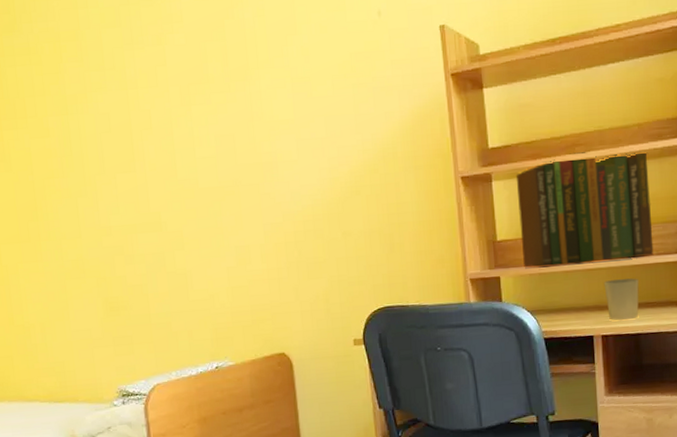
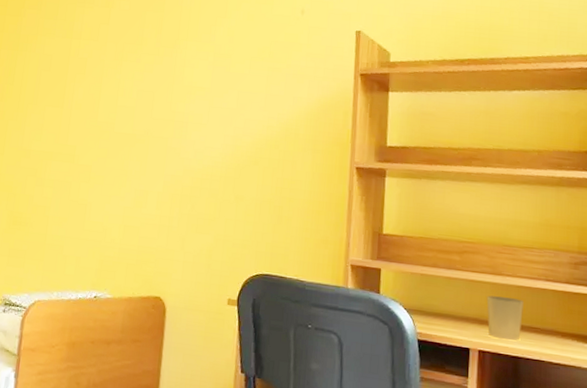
books: present [515,152,654,268] -> none [405,165,545,281]

